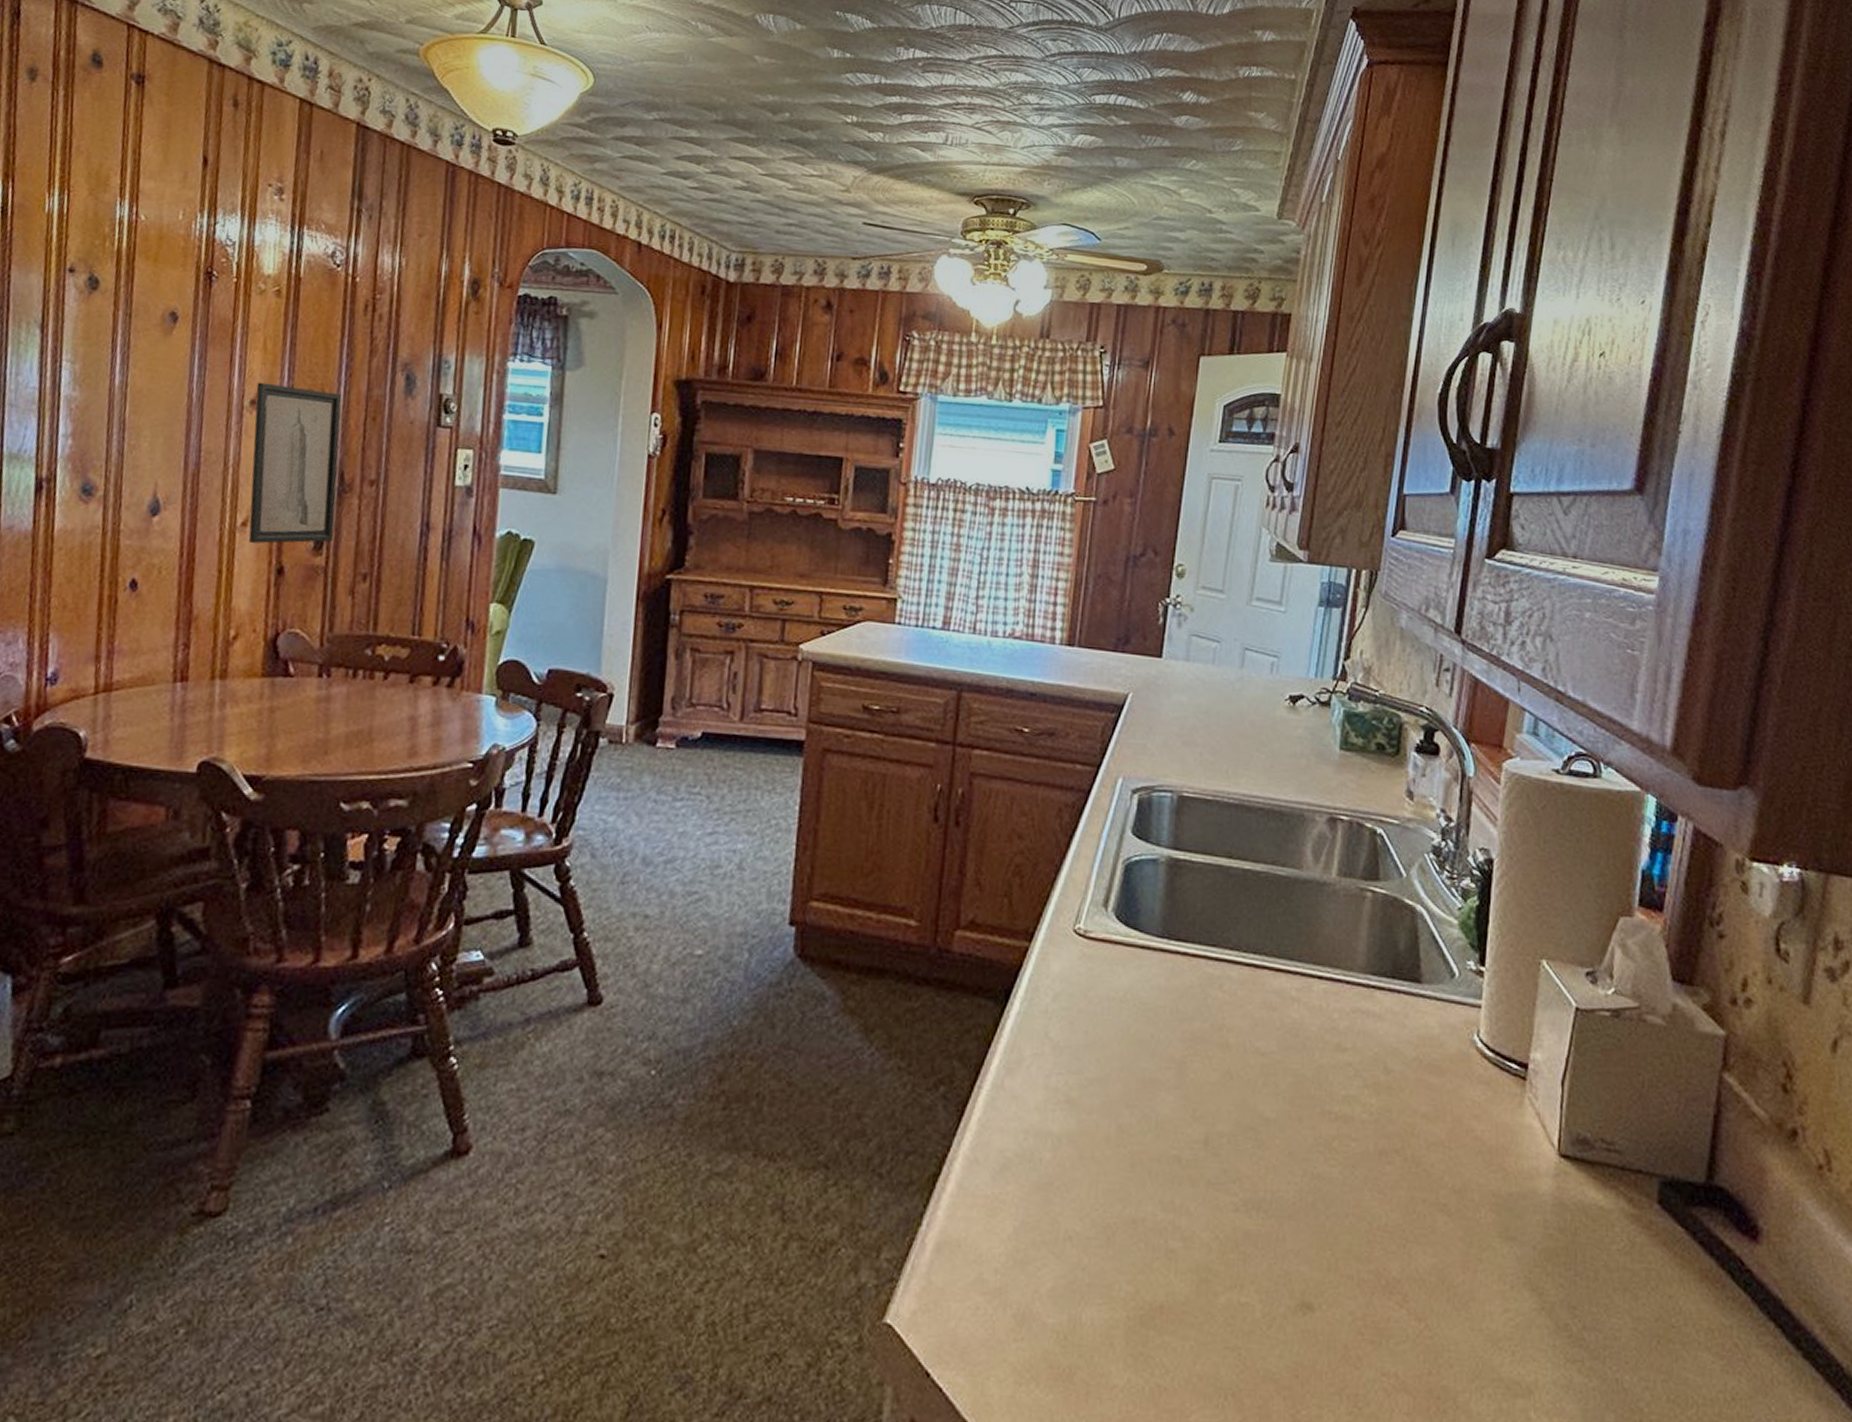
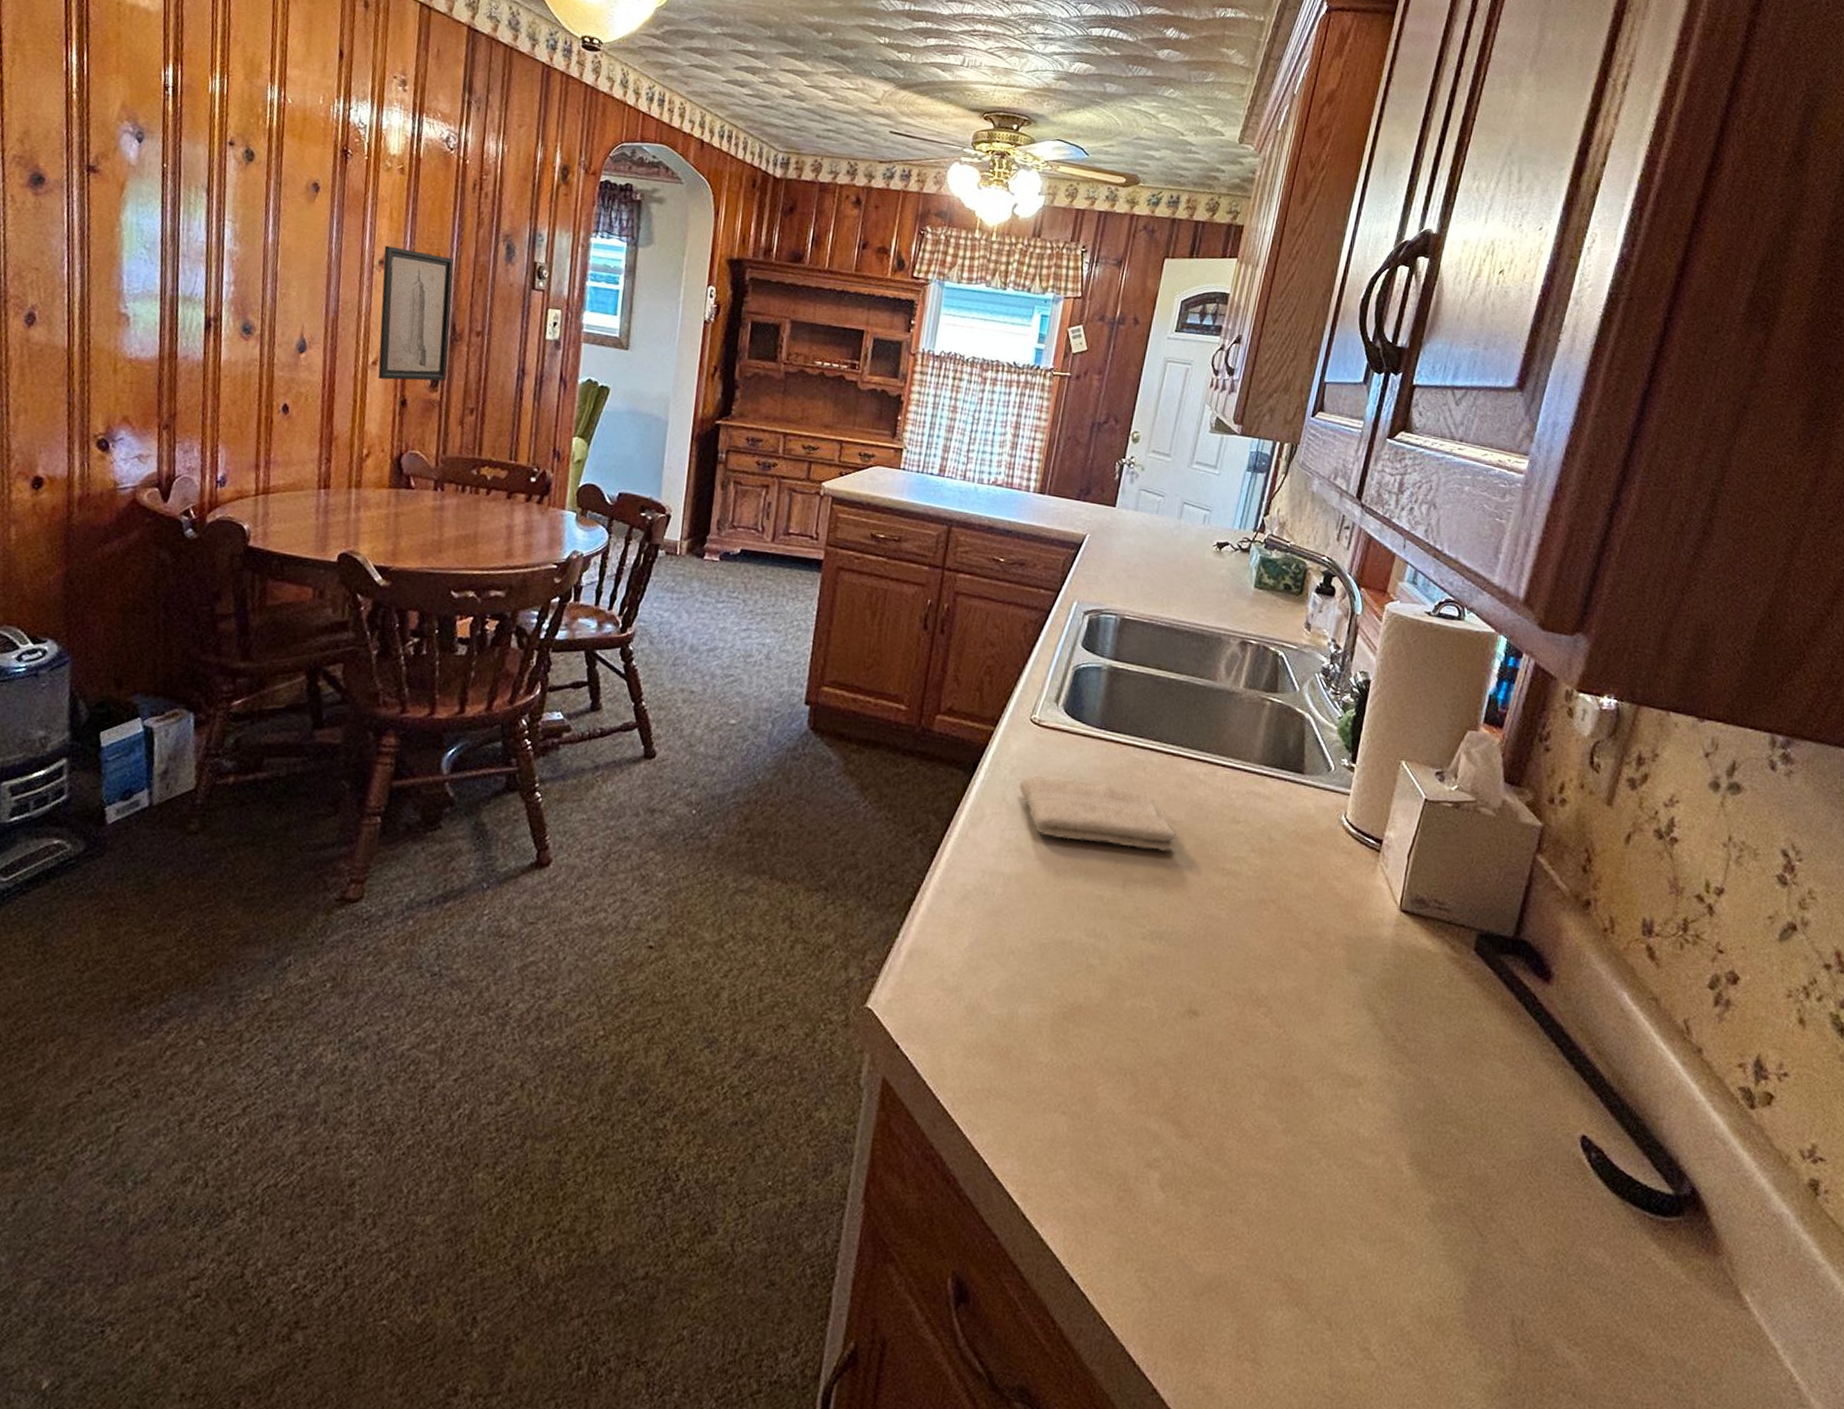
washcloth: none [1065,1002,1267,1094] -> present [1019,775,1176,852]

